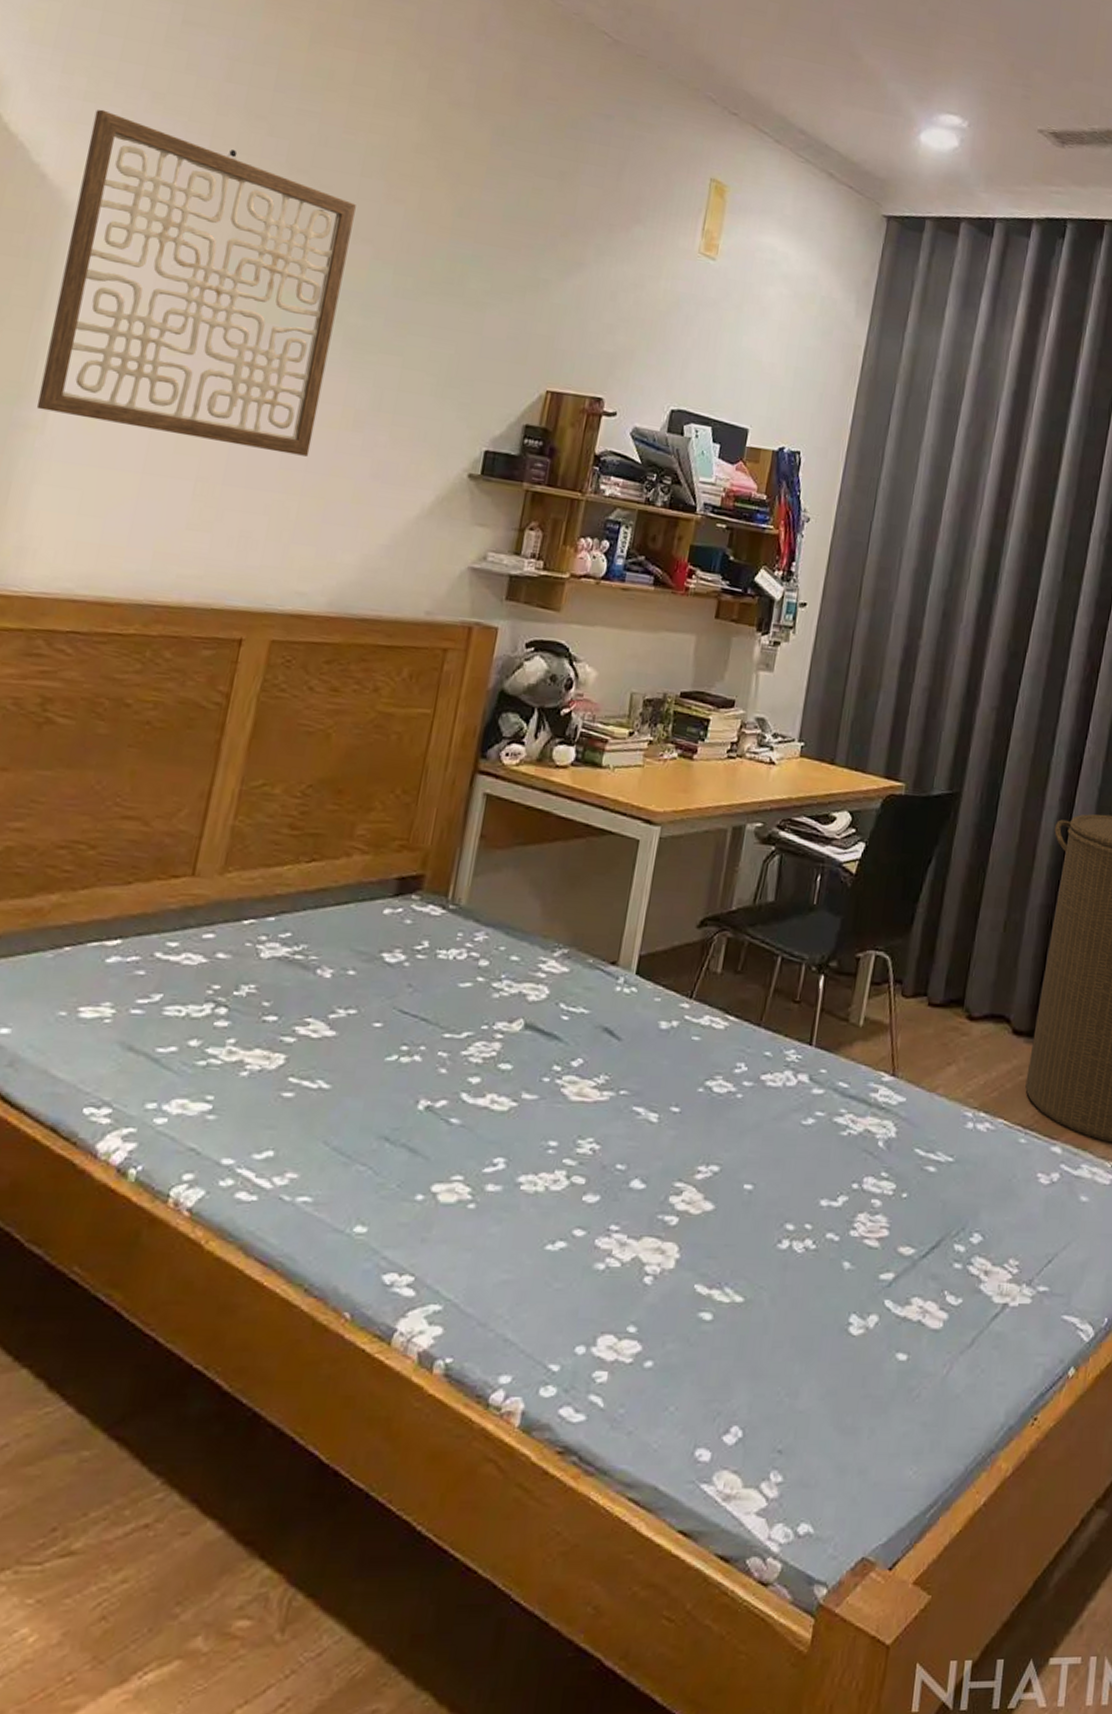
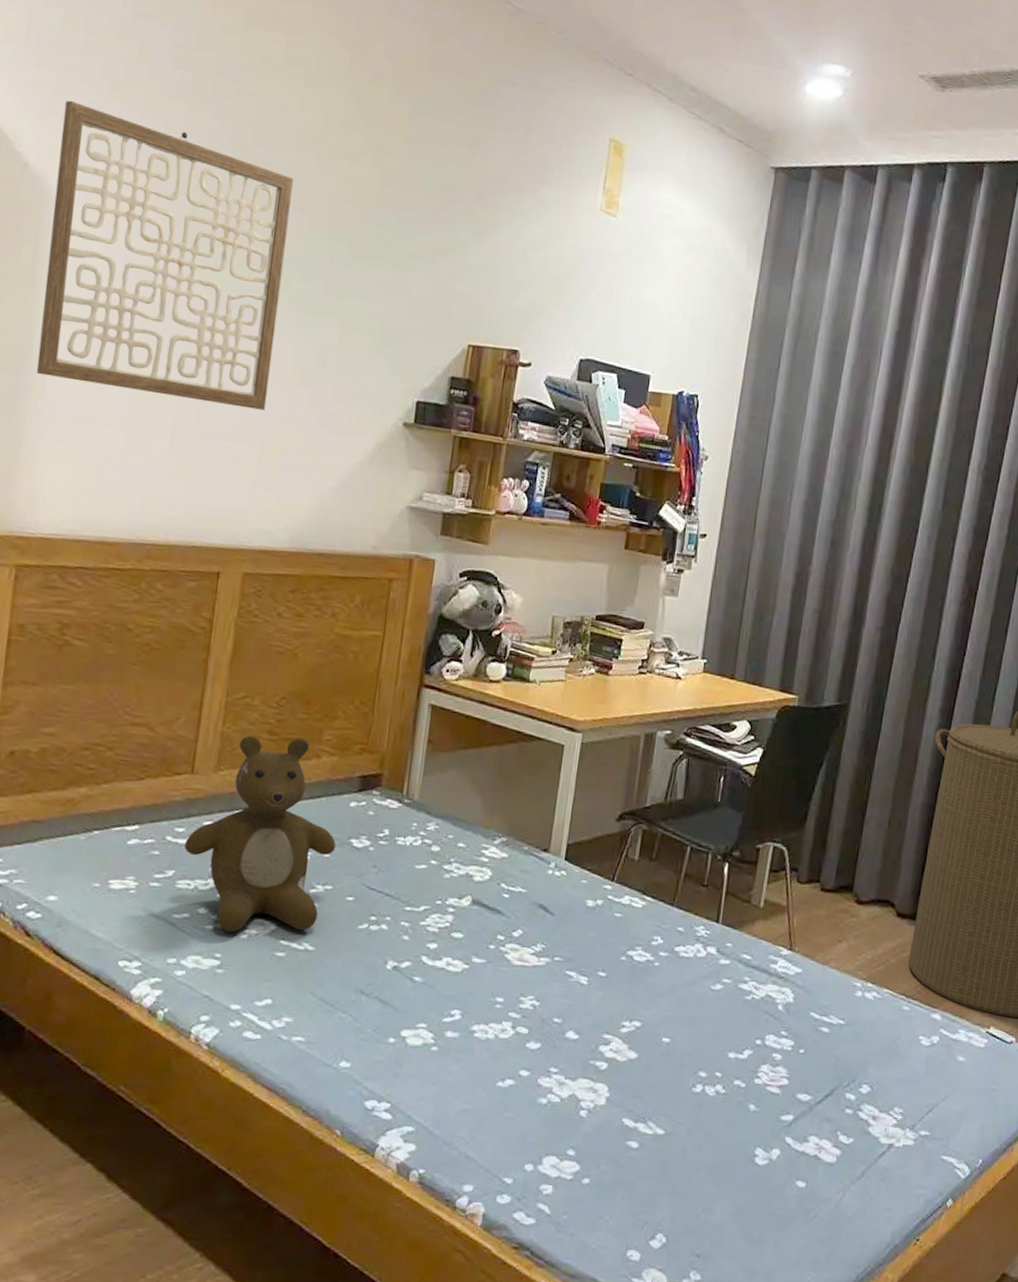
teddy bear: none [176,830,364,1069] -> present [184,735,336,932]

